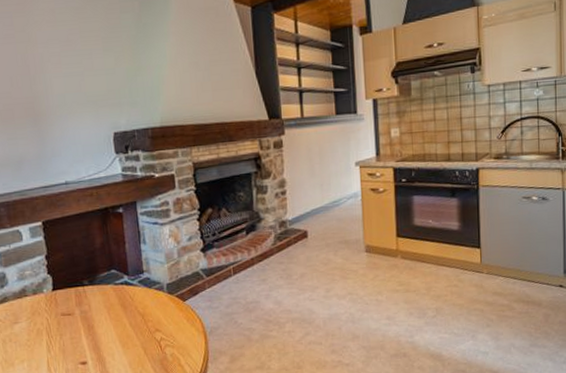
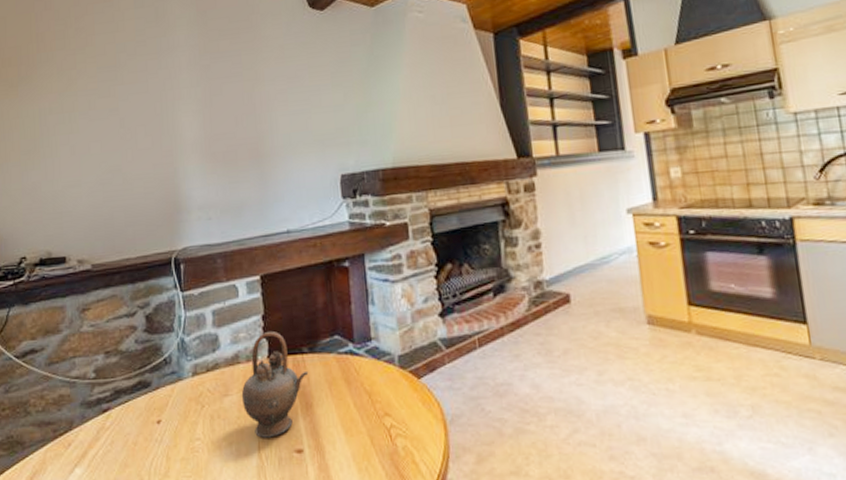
teapot: none [29,268,90,355] -> present [241,330,309,438]

